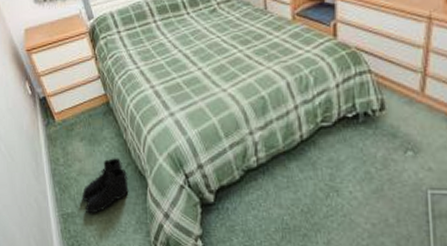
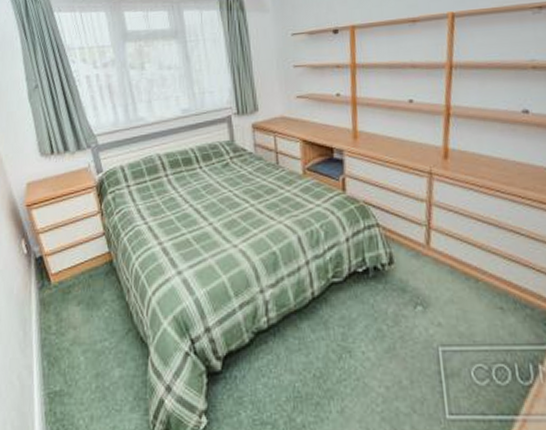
boots: present [81,158,129,214] -> none [73,323,128,391]

